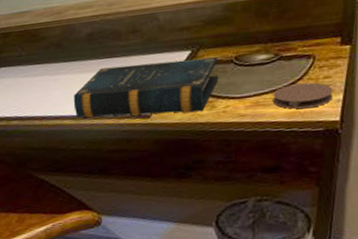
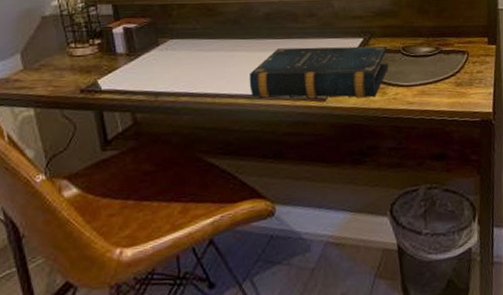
coaster: present [273,82,334,109] -> none [436,76,486,100]

